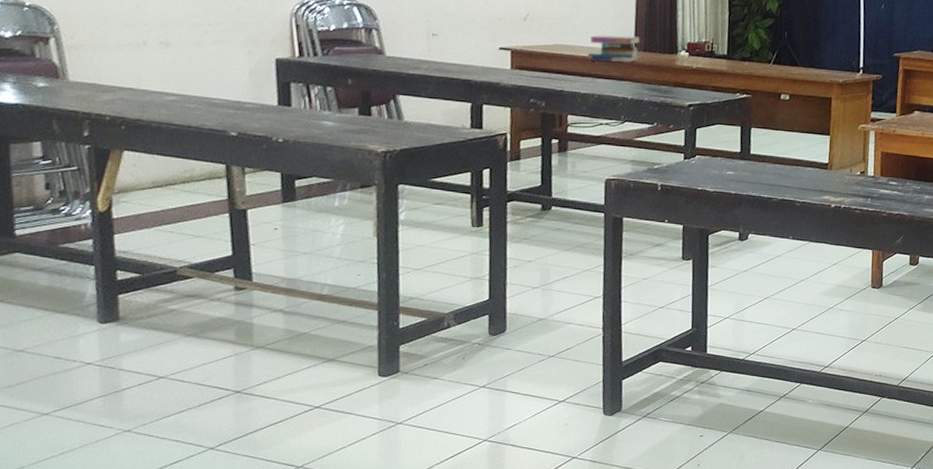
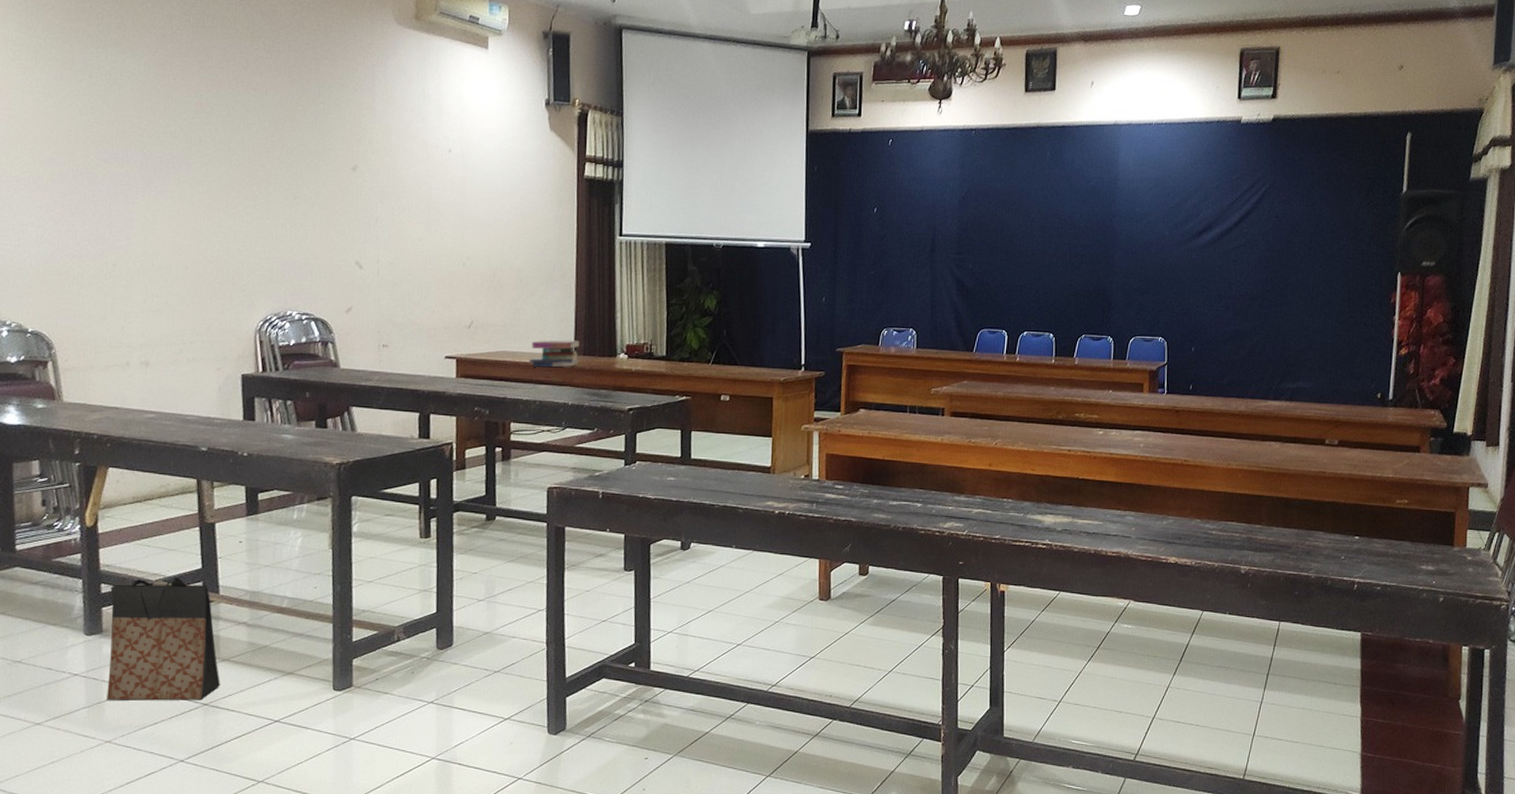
bag: none [125,265,254,389] -> present [107,578,220,701]

